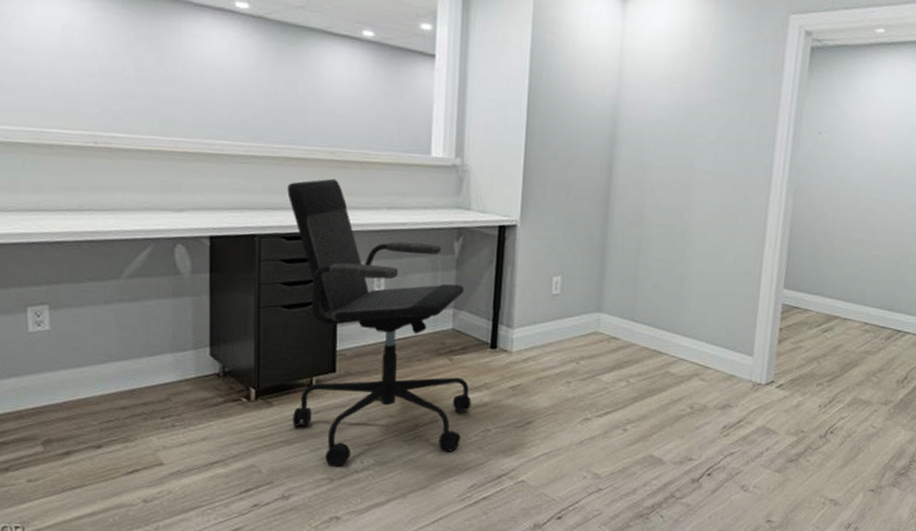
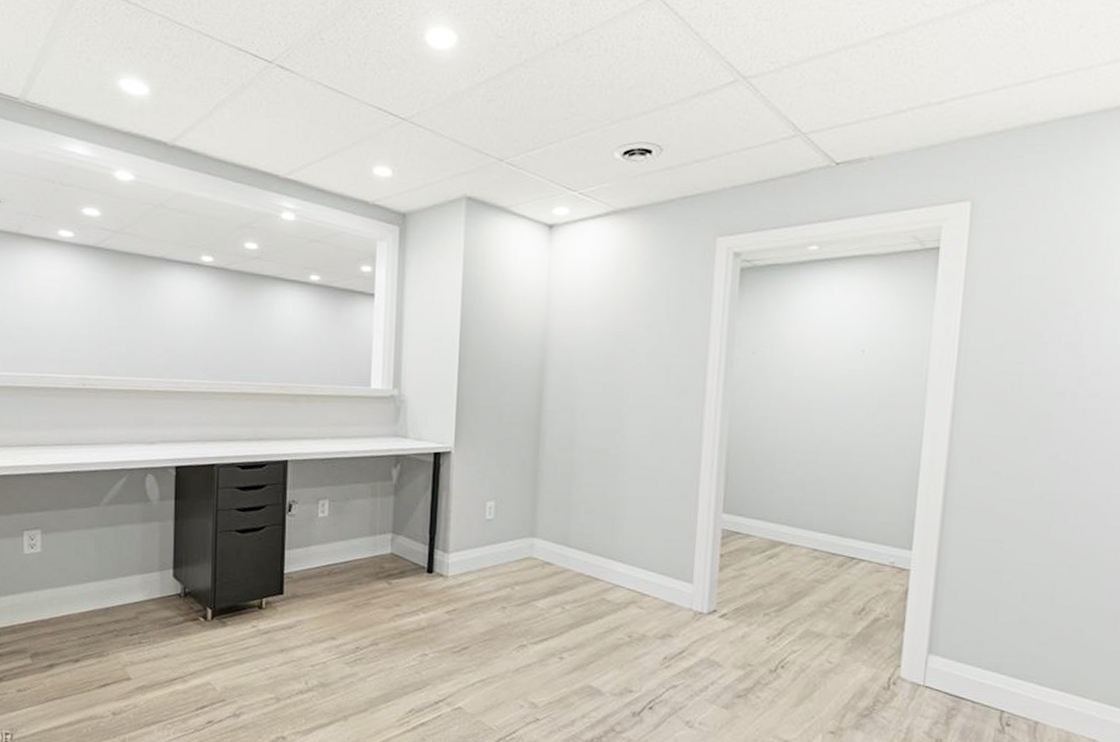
office chair: present [287,178,471,467] -> none [243,411,409,687]

